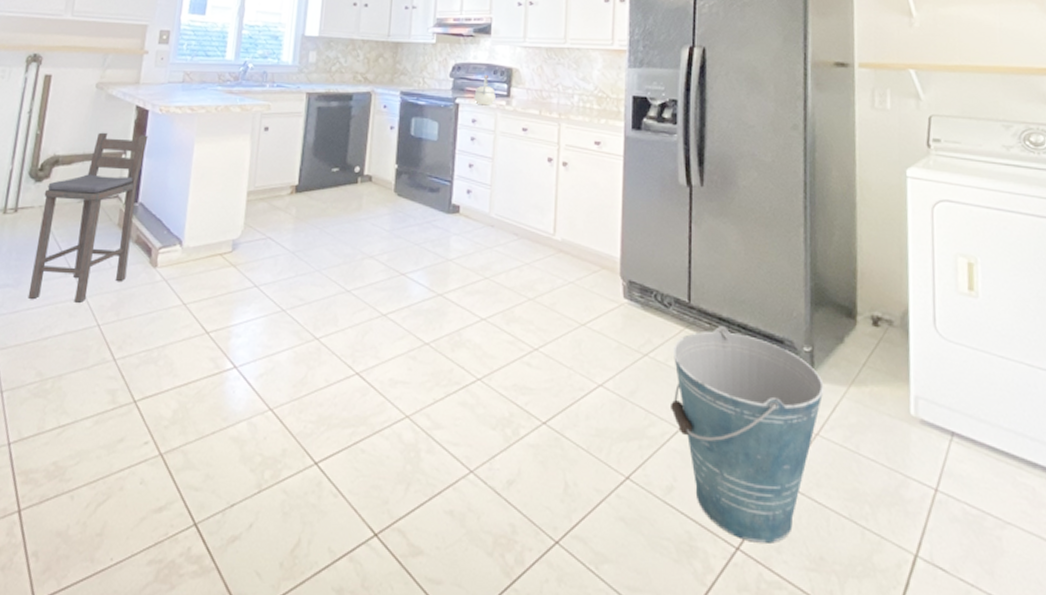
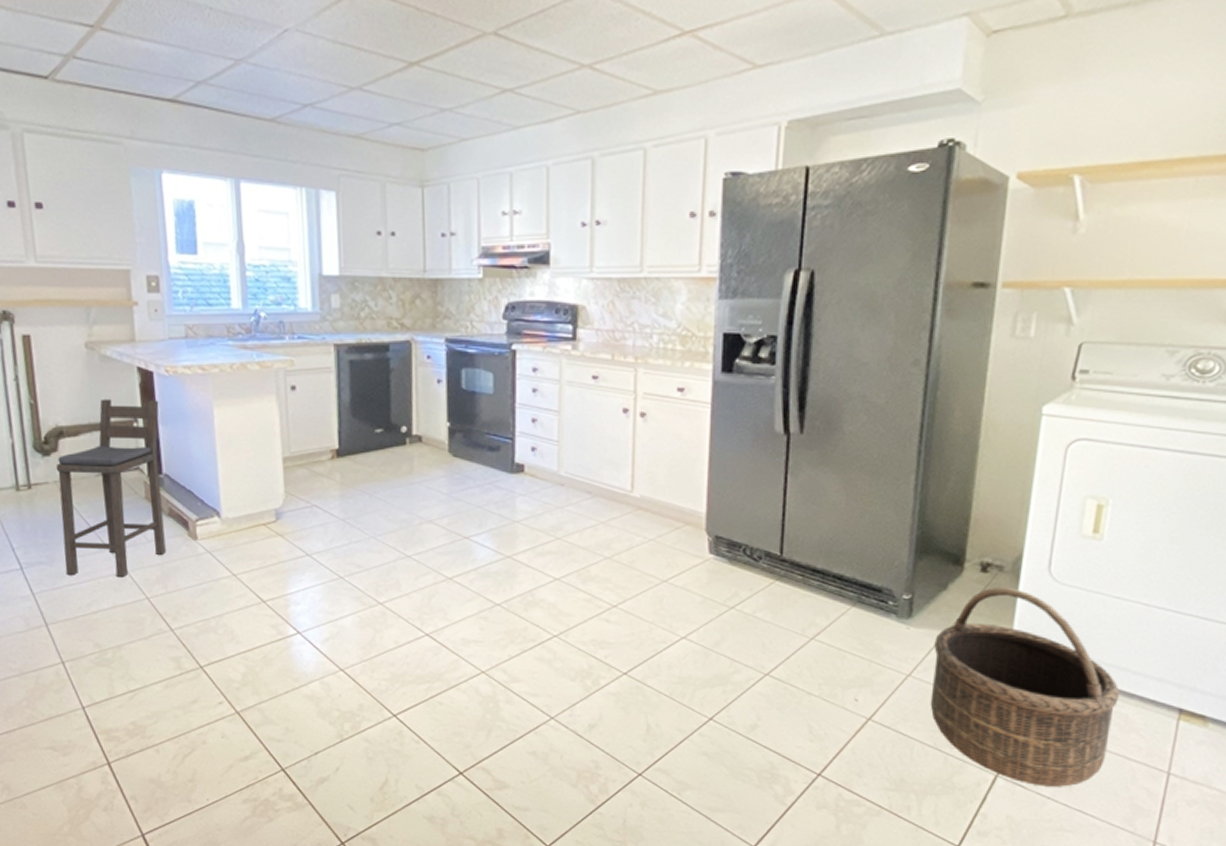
kettle: present [474,74,496,106] -> none [533,314,559,351]
bucket: present [671,326,824,544] -> none [757,578,921,770]
basket: none [838,341,1022,572] -> present [930,586,1120,787]

